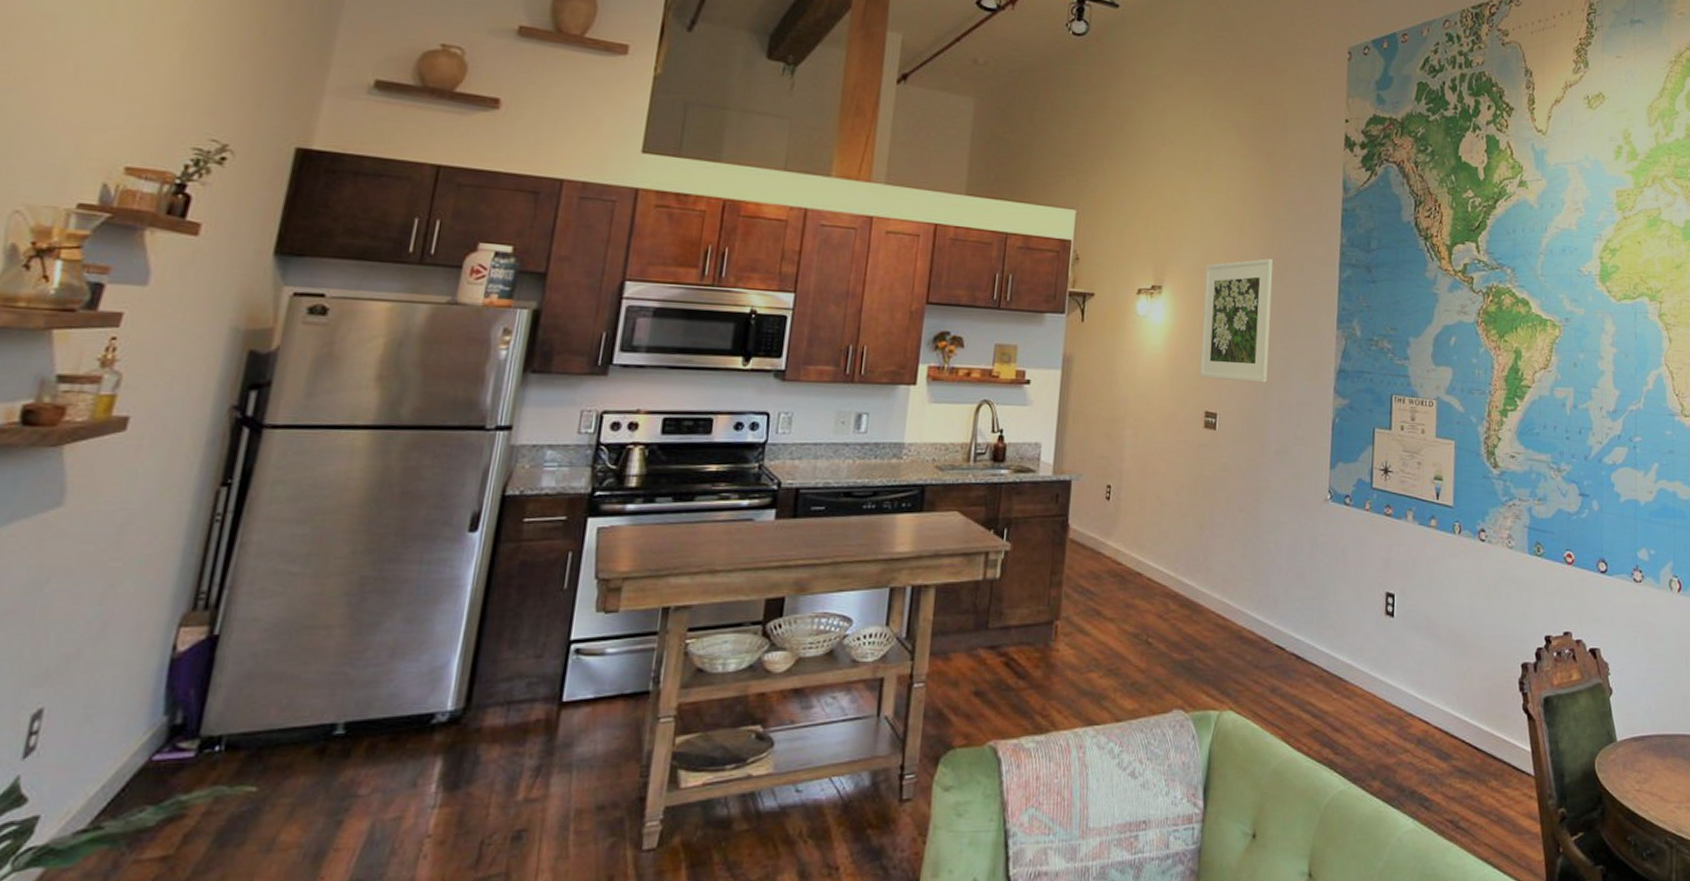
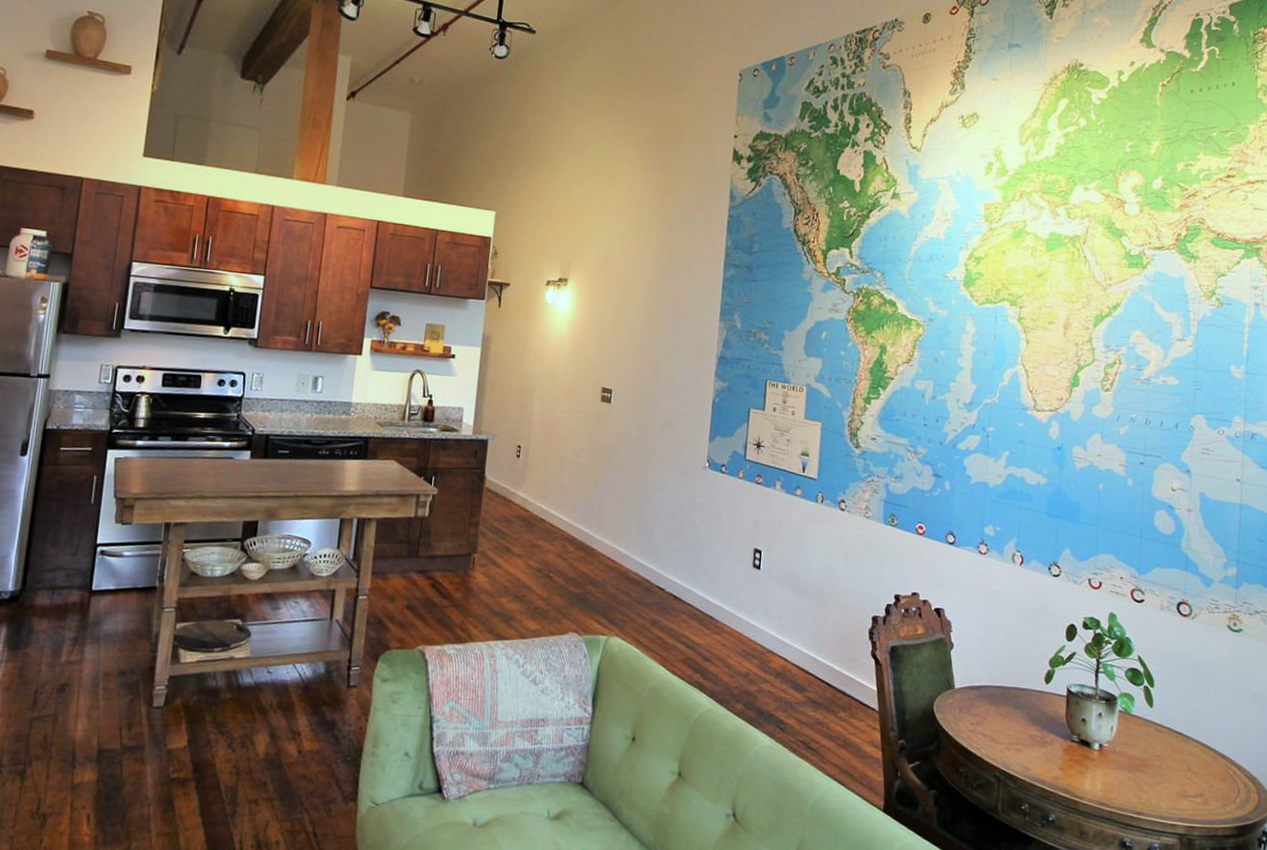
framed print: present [1199,259,1274,383] -> none [598,258,666,365]

